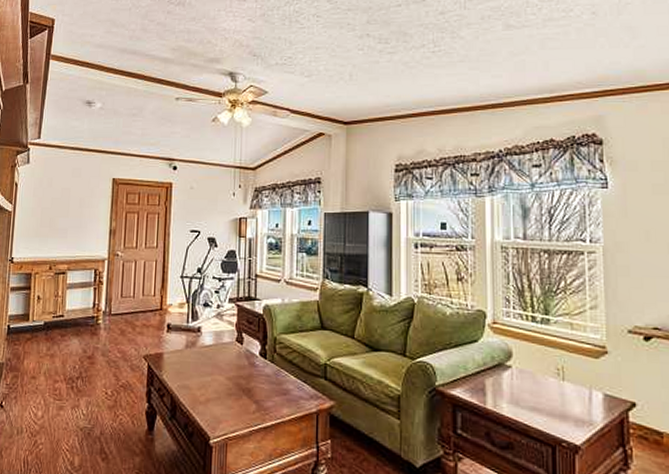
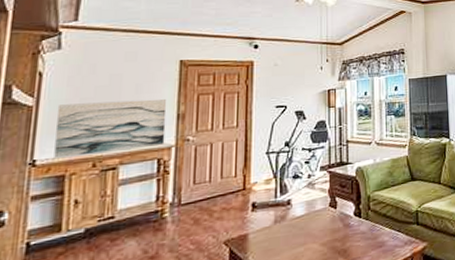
wall art: none [25,212,102,258] -> present [54,98,167,158]

